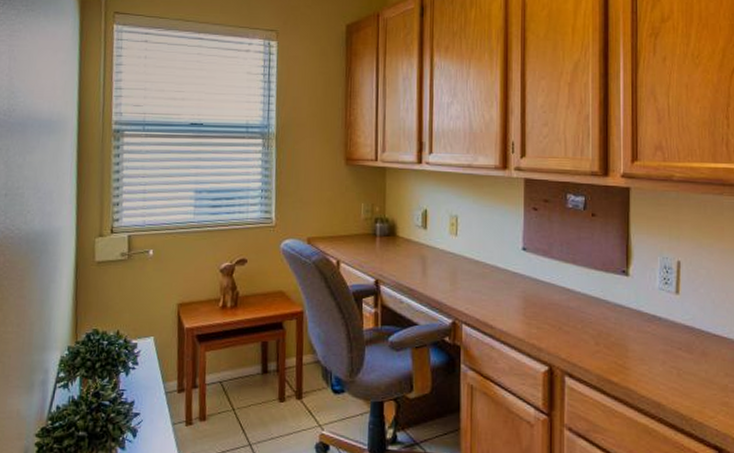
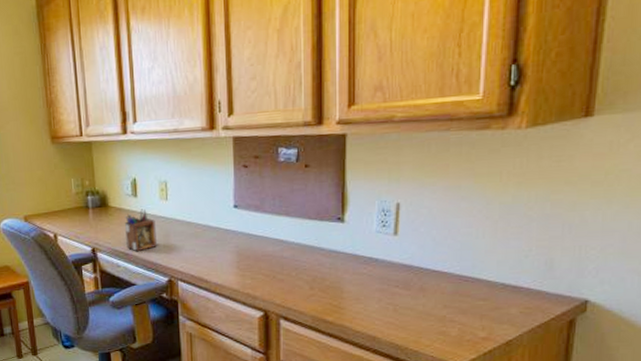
desk organizer: none [412,242,443,288] -> present [125,209,157,252]

